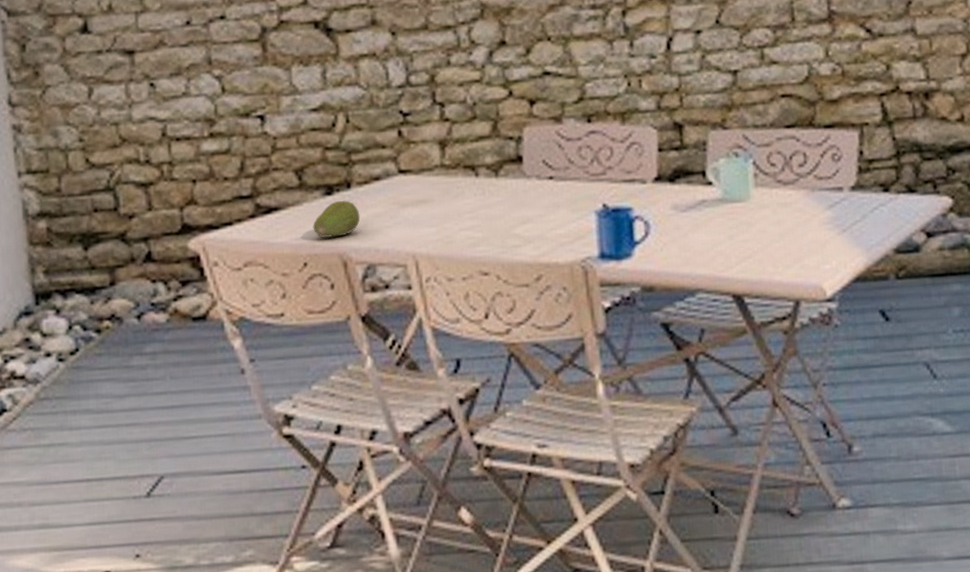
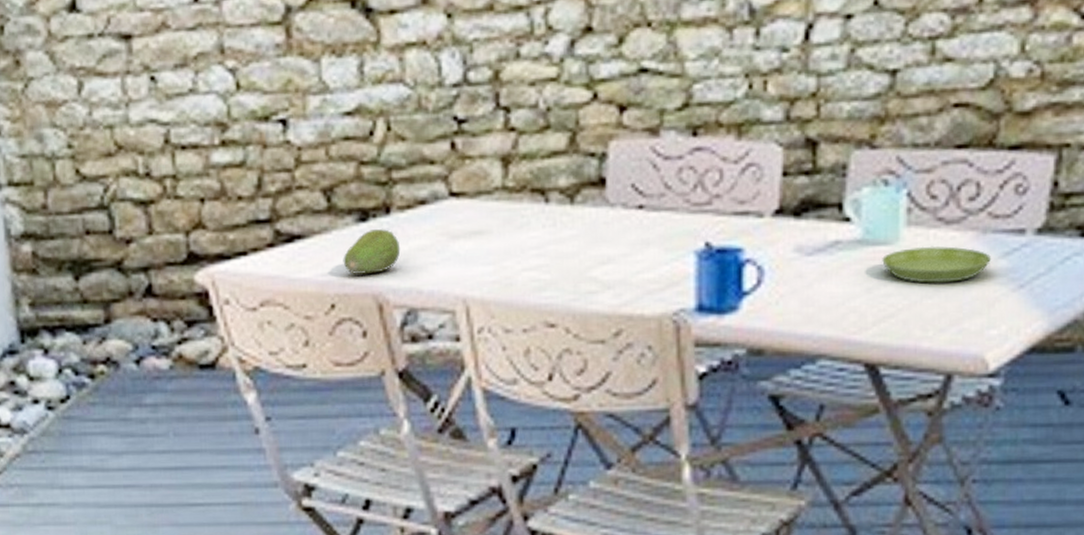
saucer: none [739,201,820,231] -> present [882,246,991,284]

